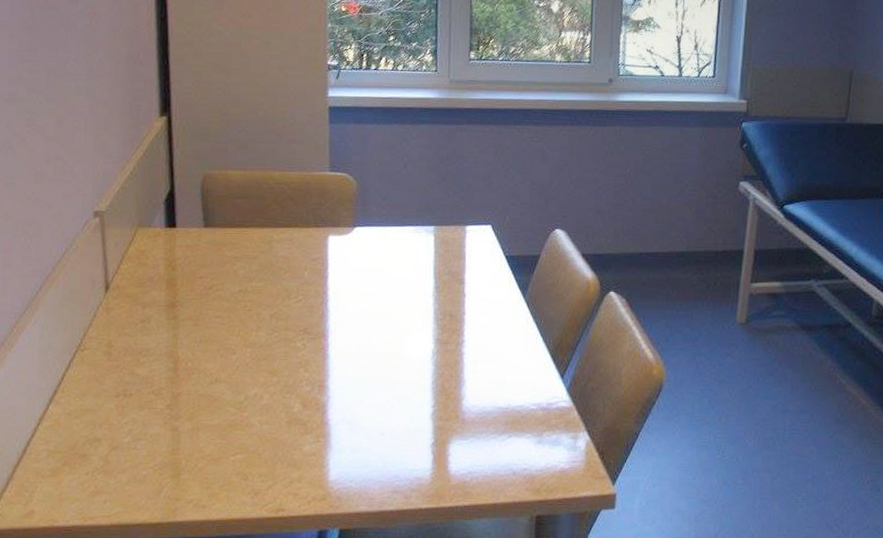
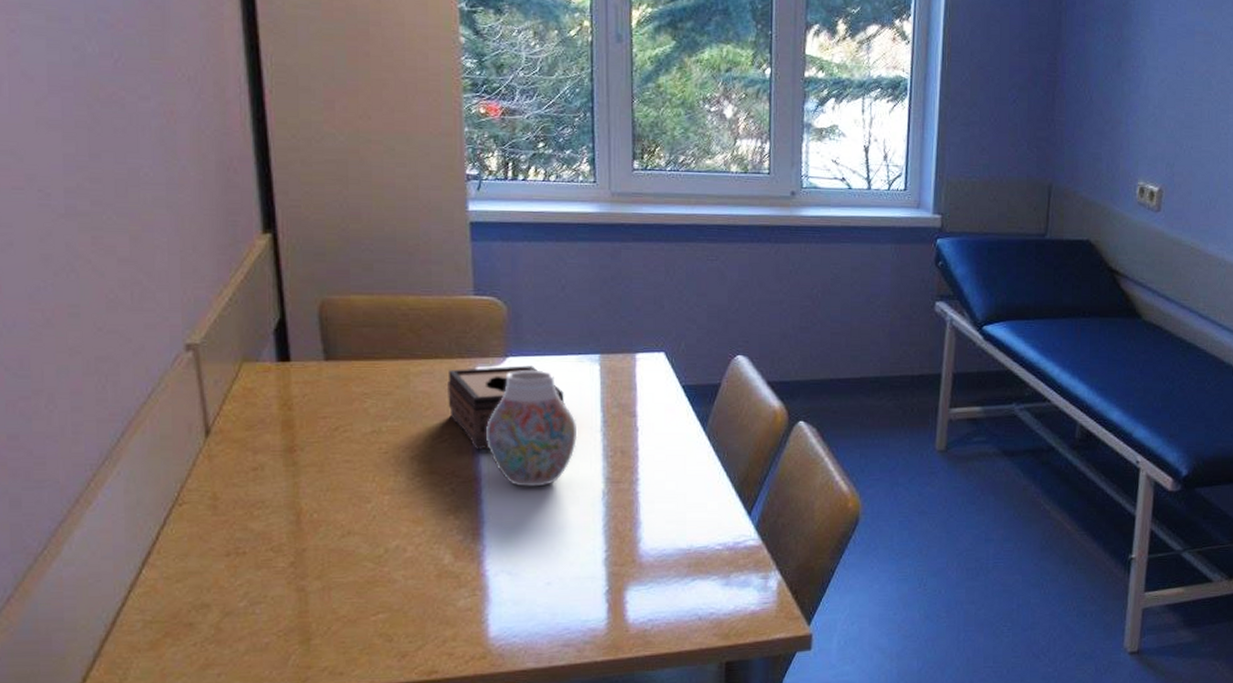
tissue box: none [303,235,403,310] -> present [448,365,565,450]
vase: none [334,239,413,345] -> present [486,371,578,487]

